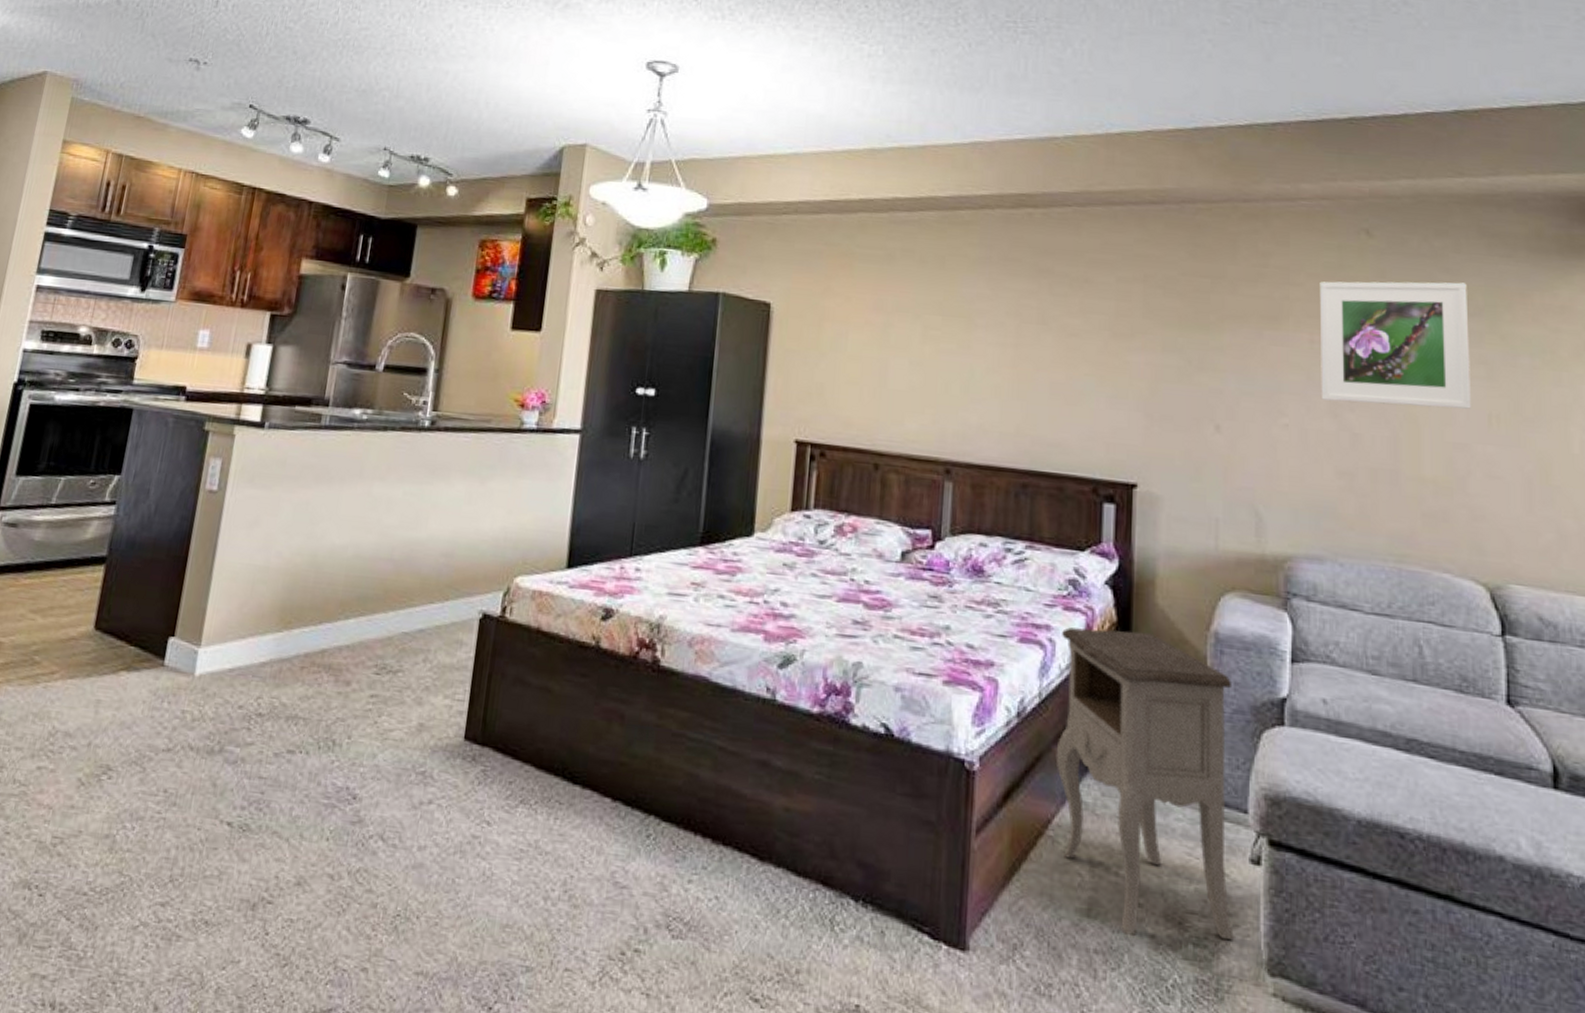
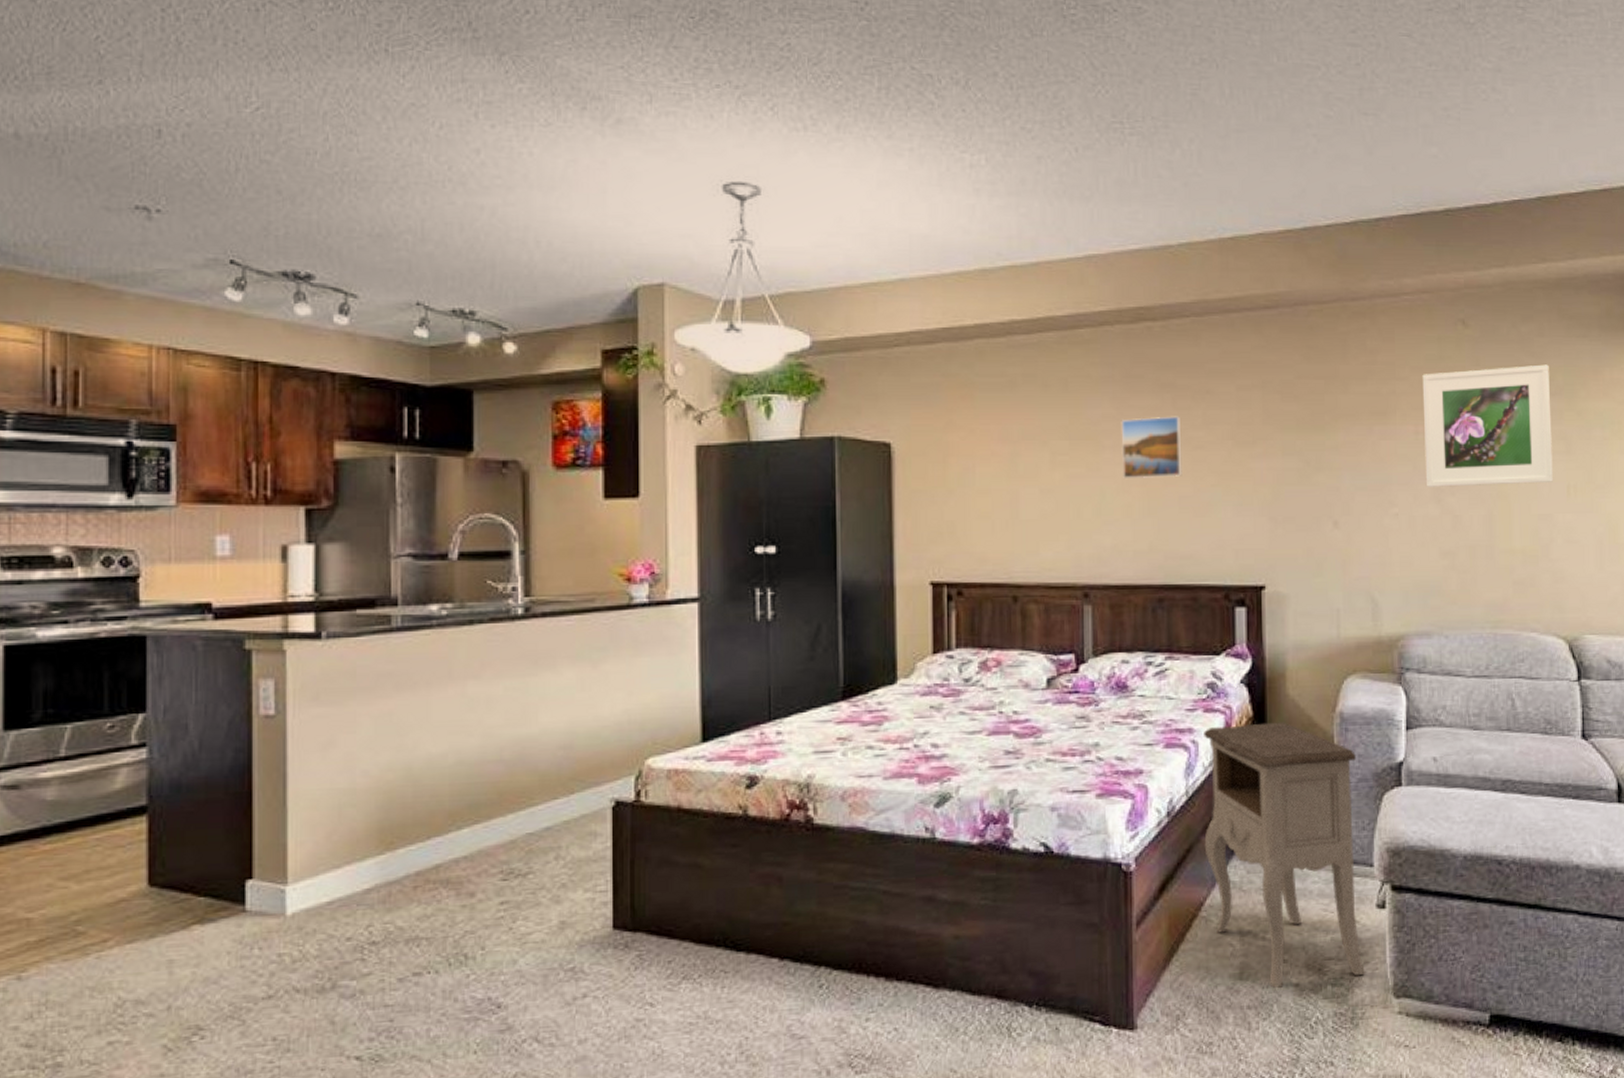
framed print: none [992,300,1056,363] -> present [1121,416,1182,479]

